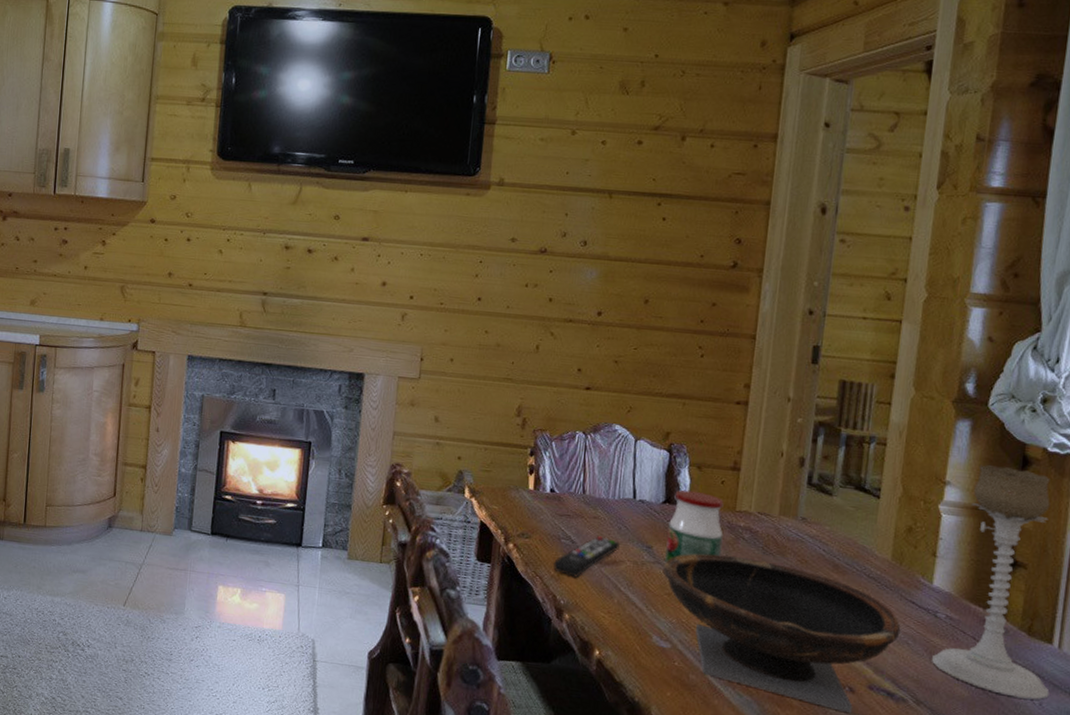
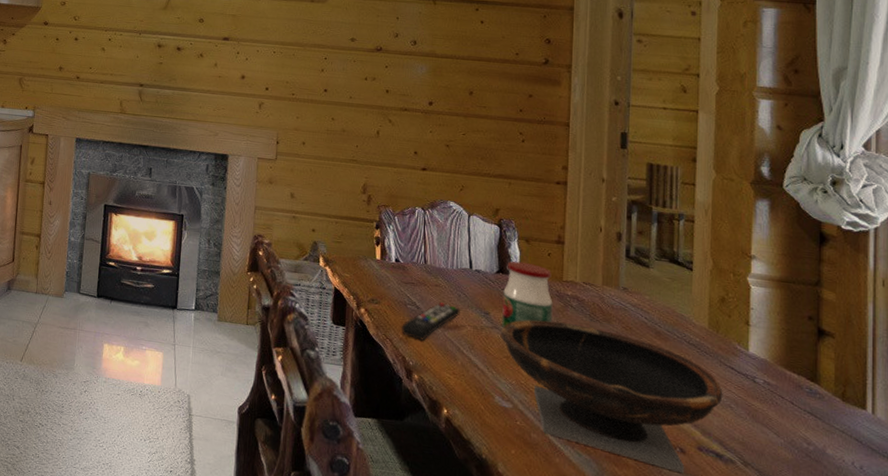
candle holder: present [931,464,1050,700] -> none [754,240,869,464]

